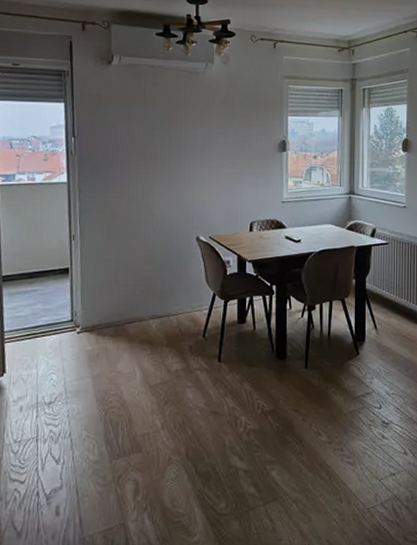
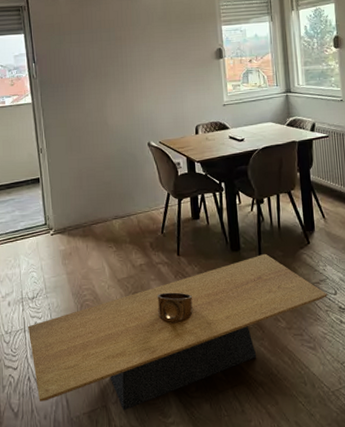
coffee table: none [41,363,372,529] -> present [28,253,328,411]
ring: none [191,401,231,435] -> present [157,292,193,324]

